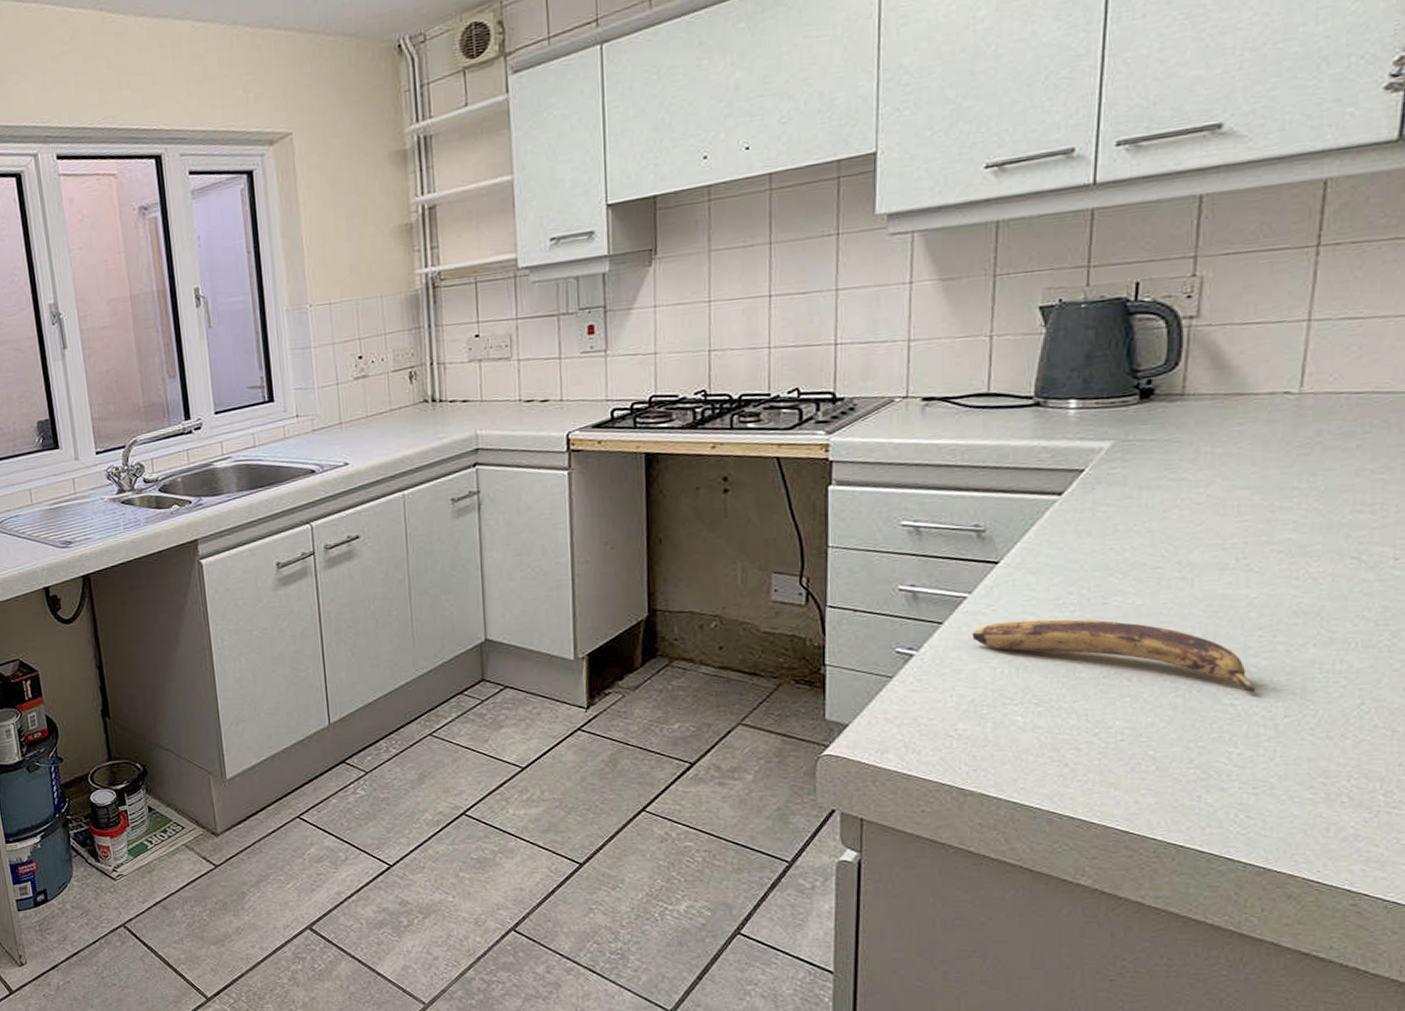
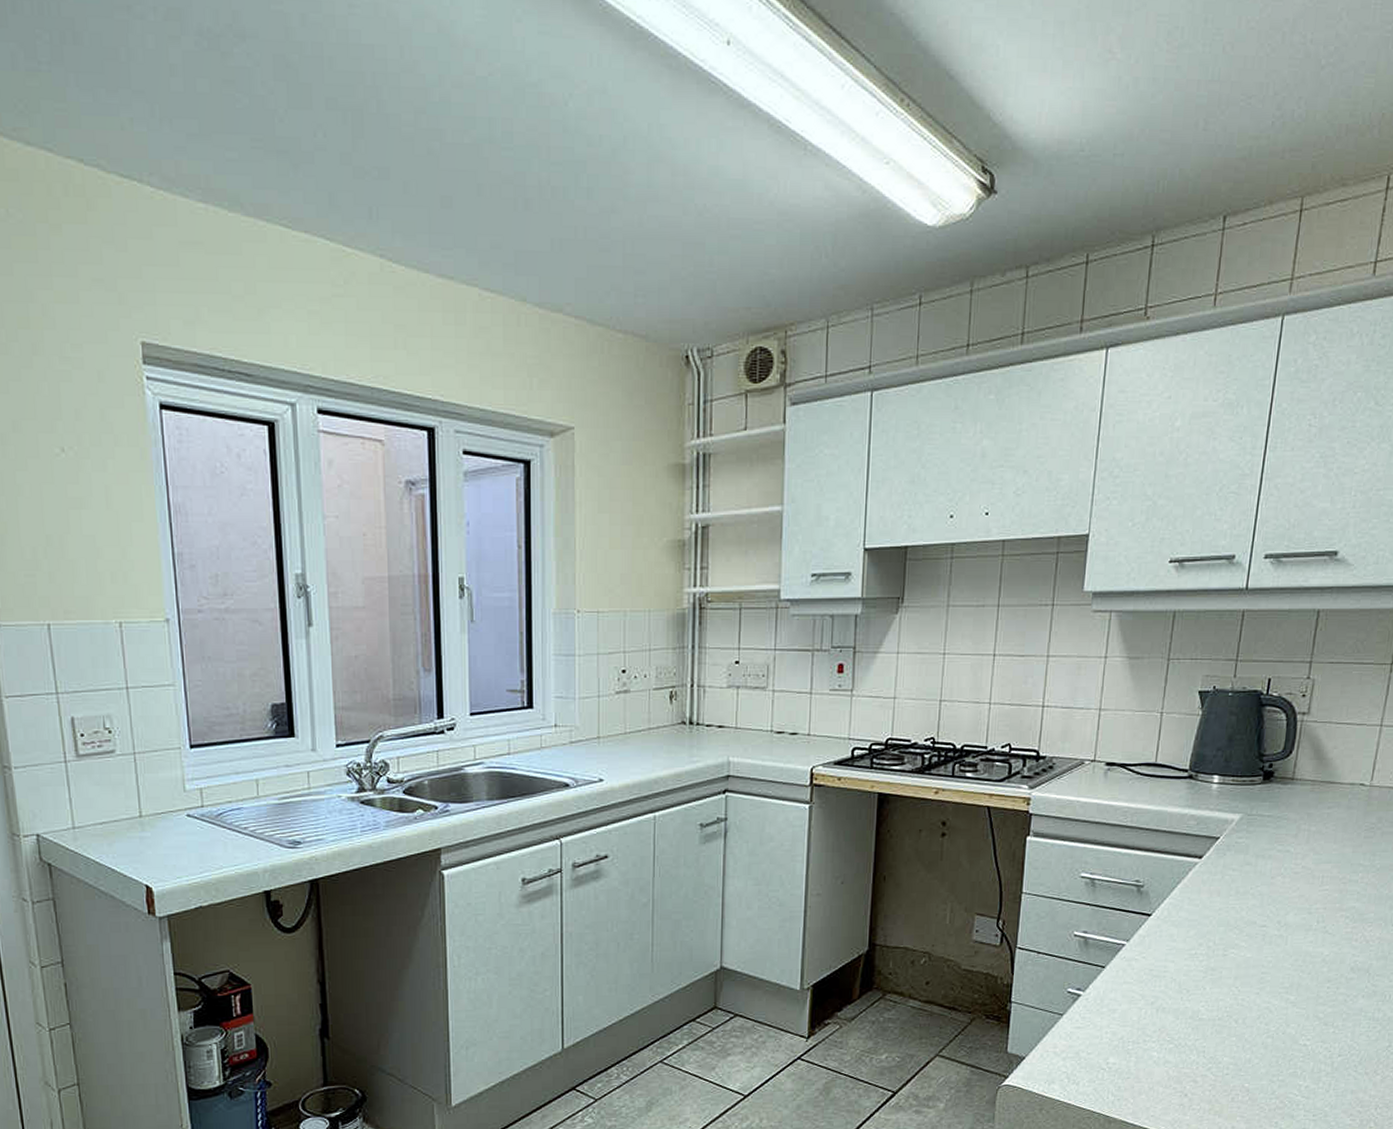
banana: present [972,619,1256,692] -> none [1126,967,1322,1035]

